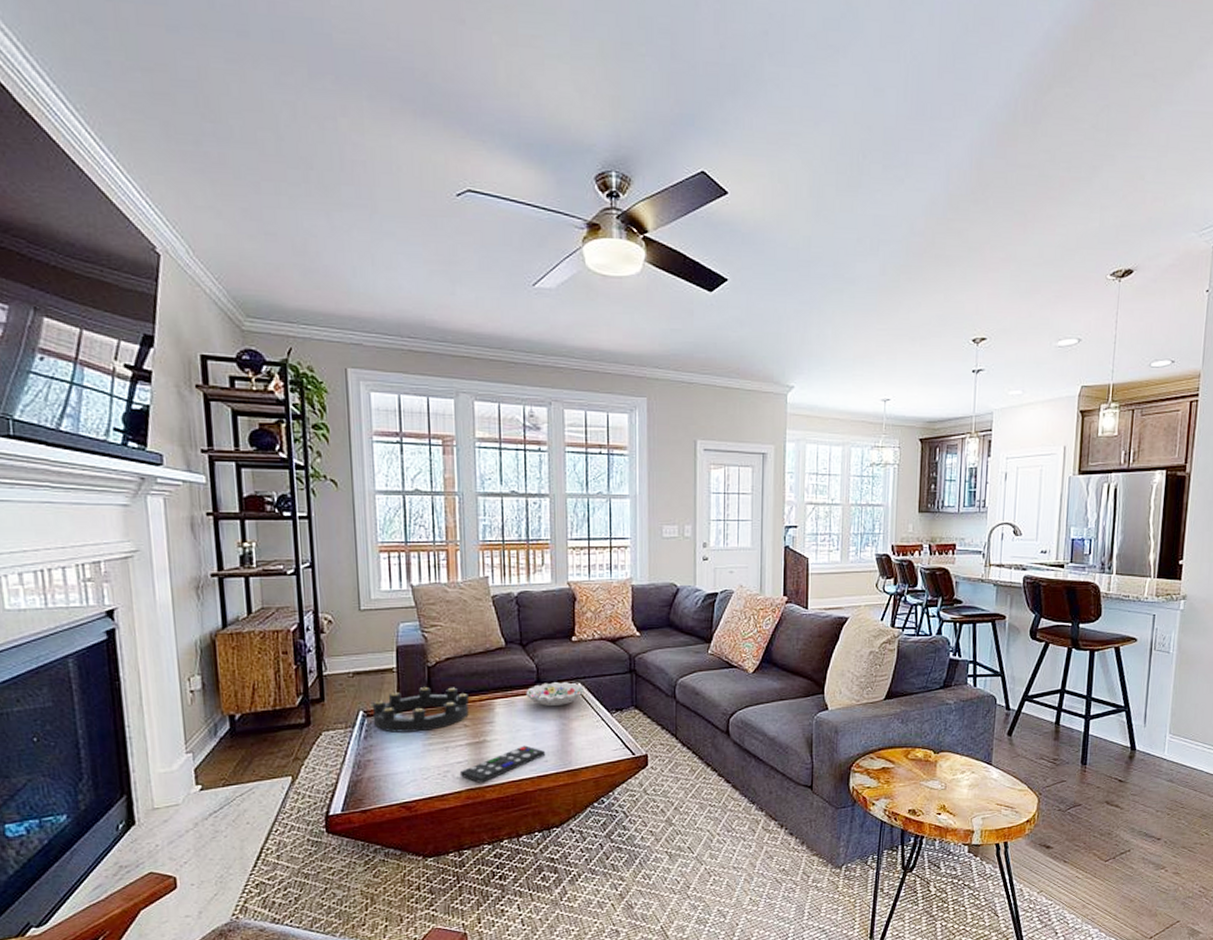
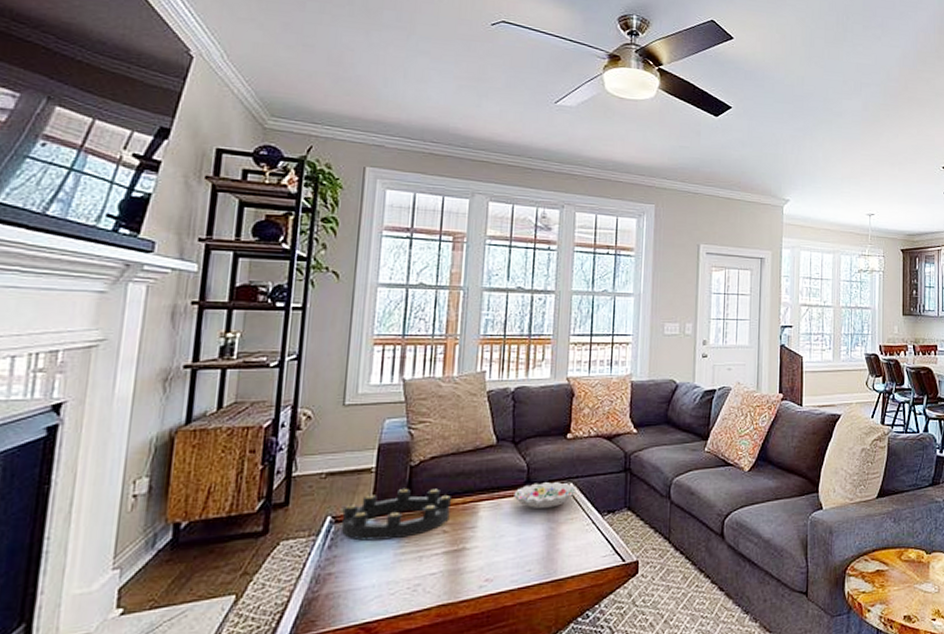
remote control: present [459,745,545,783] -> none [431,553,529,598]

